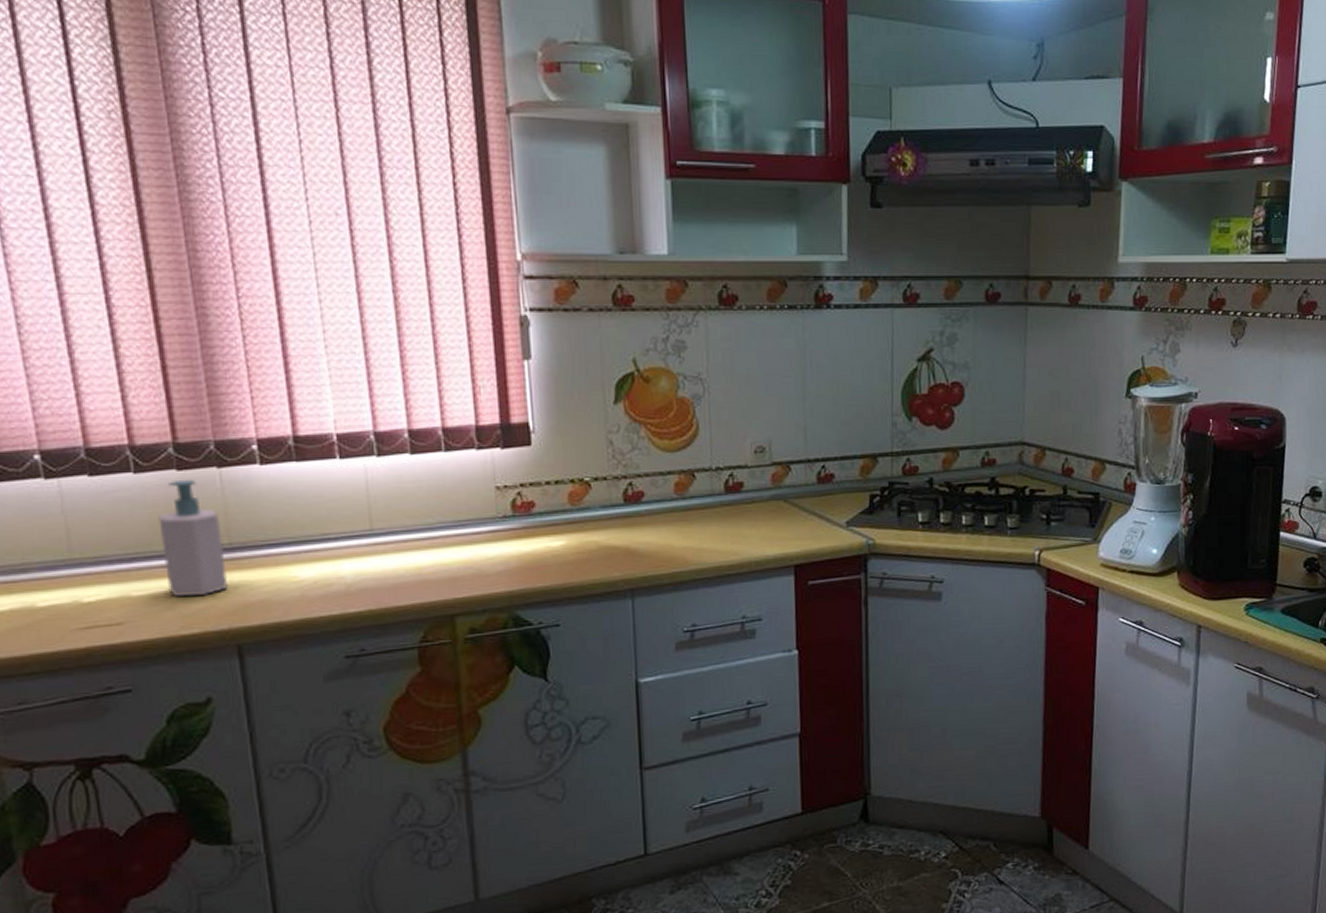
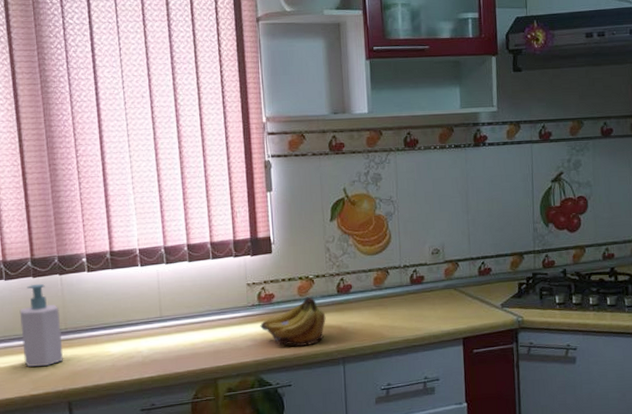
fruit: none [515,506,608,574] -> present [260,297,326,347]

